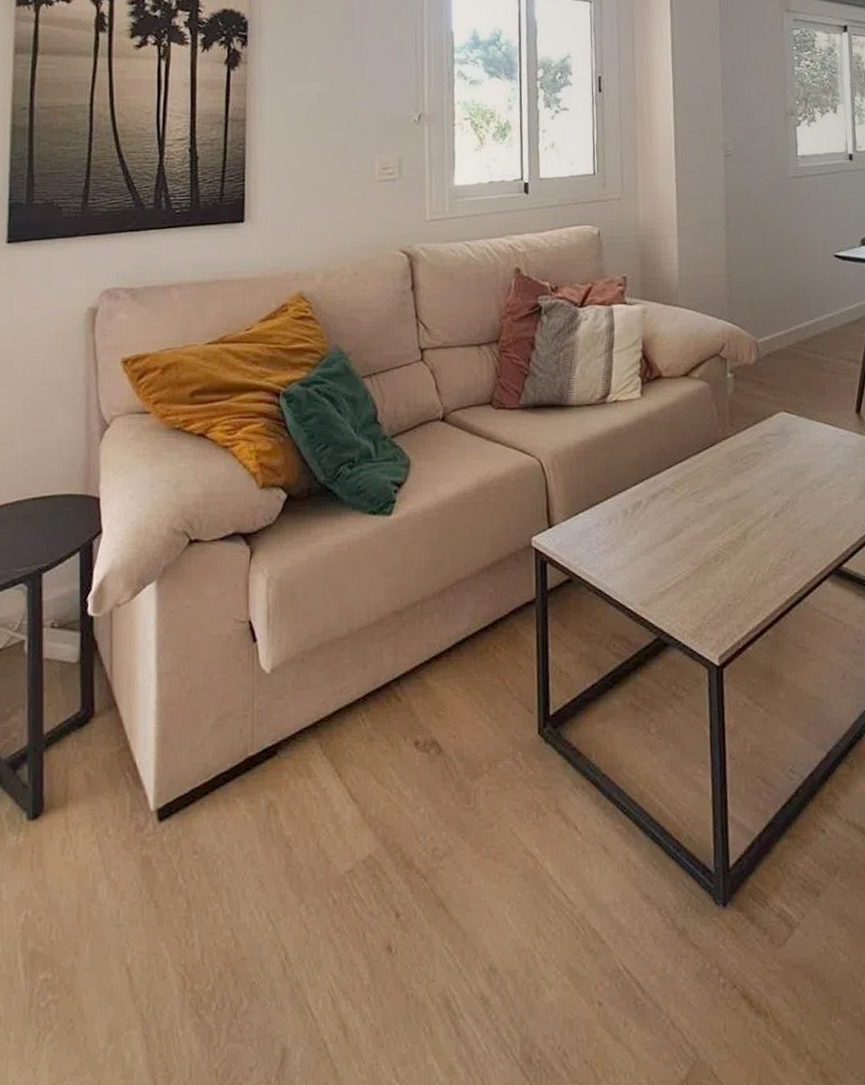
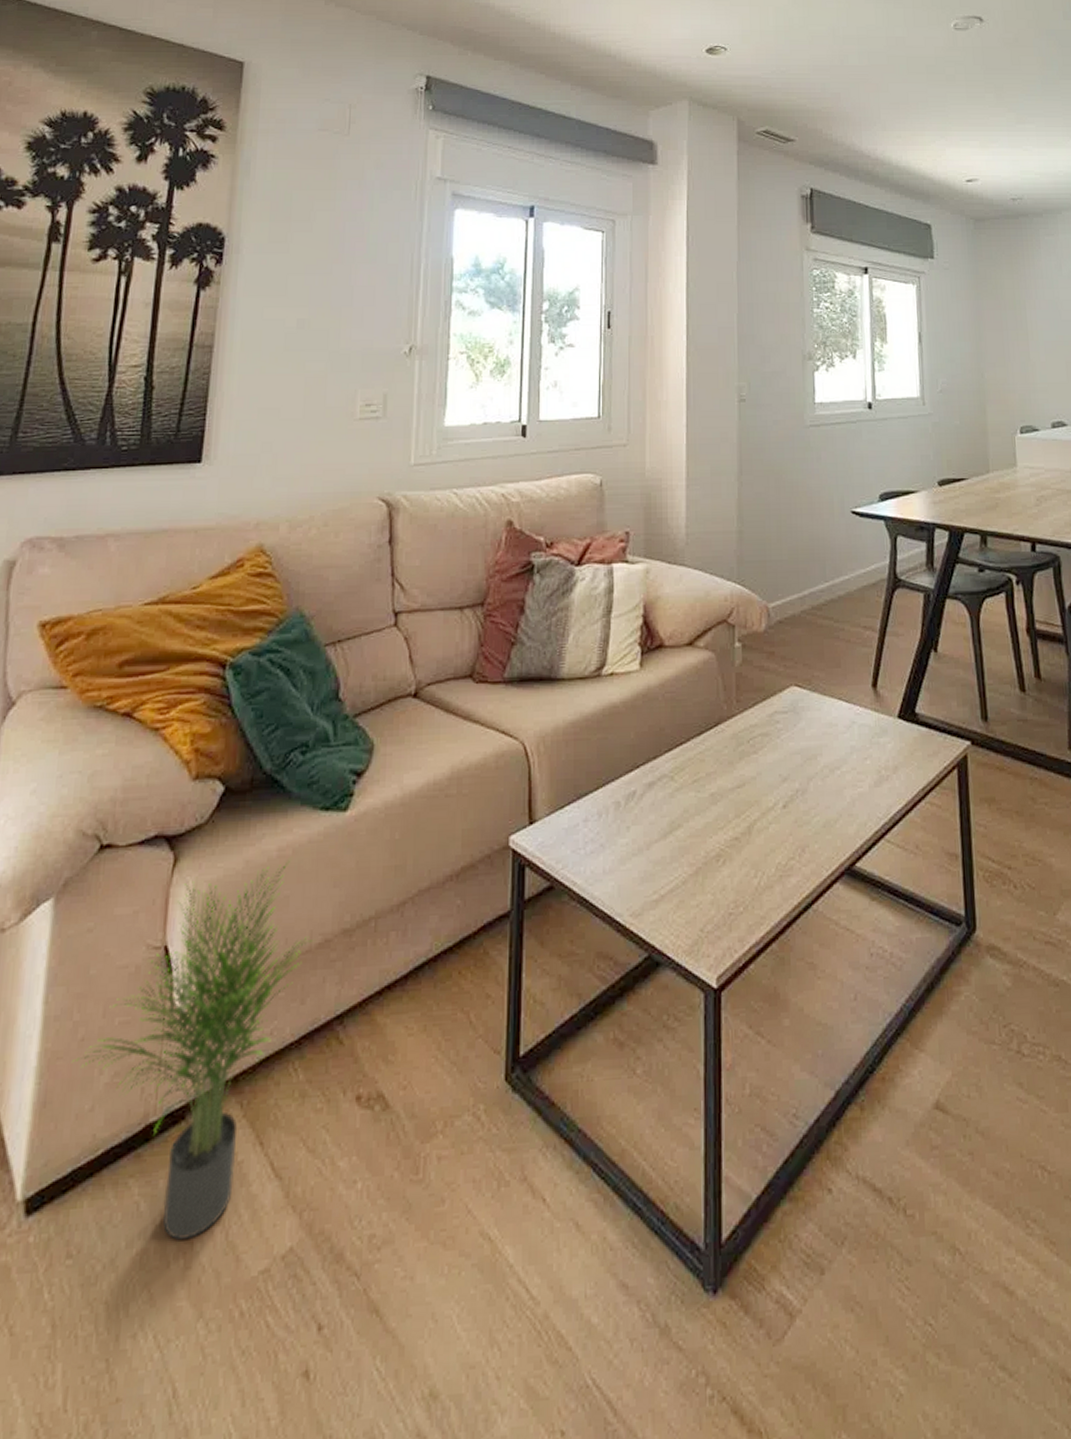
potted plant: none [184,555,369,846] -> present [73,861,312,1241]

